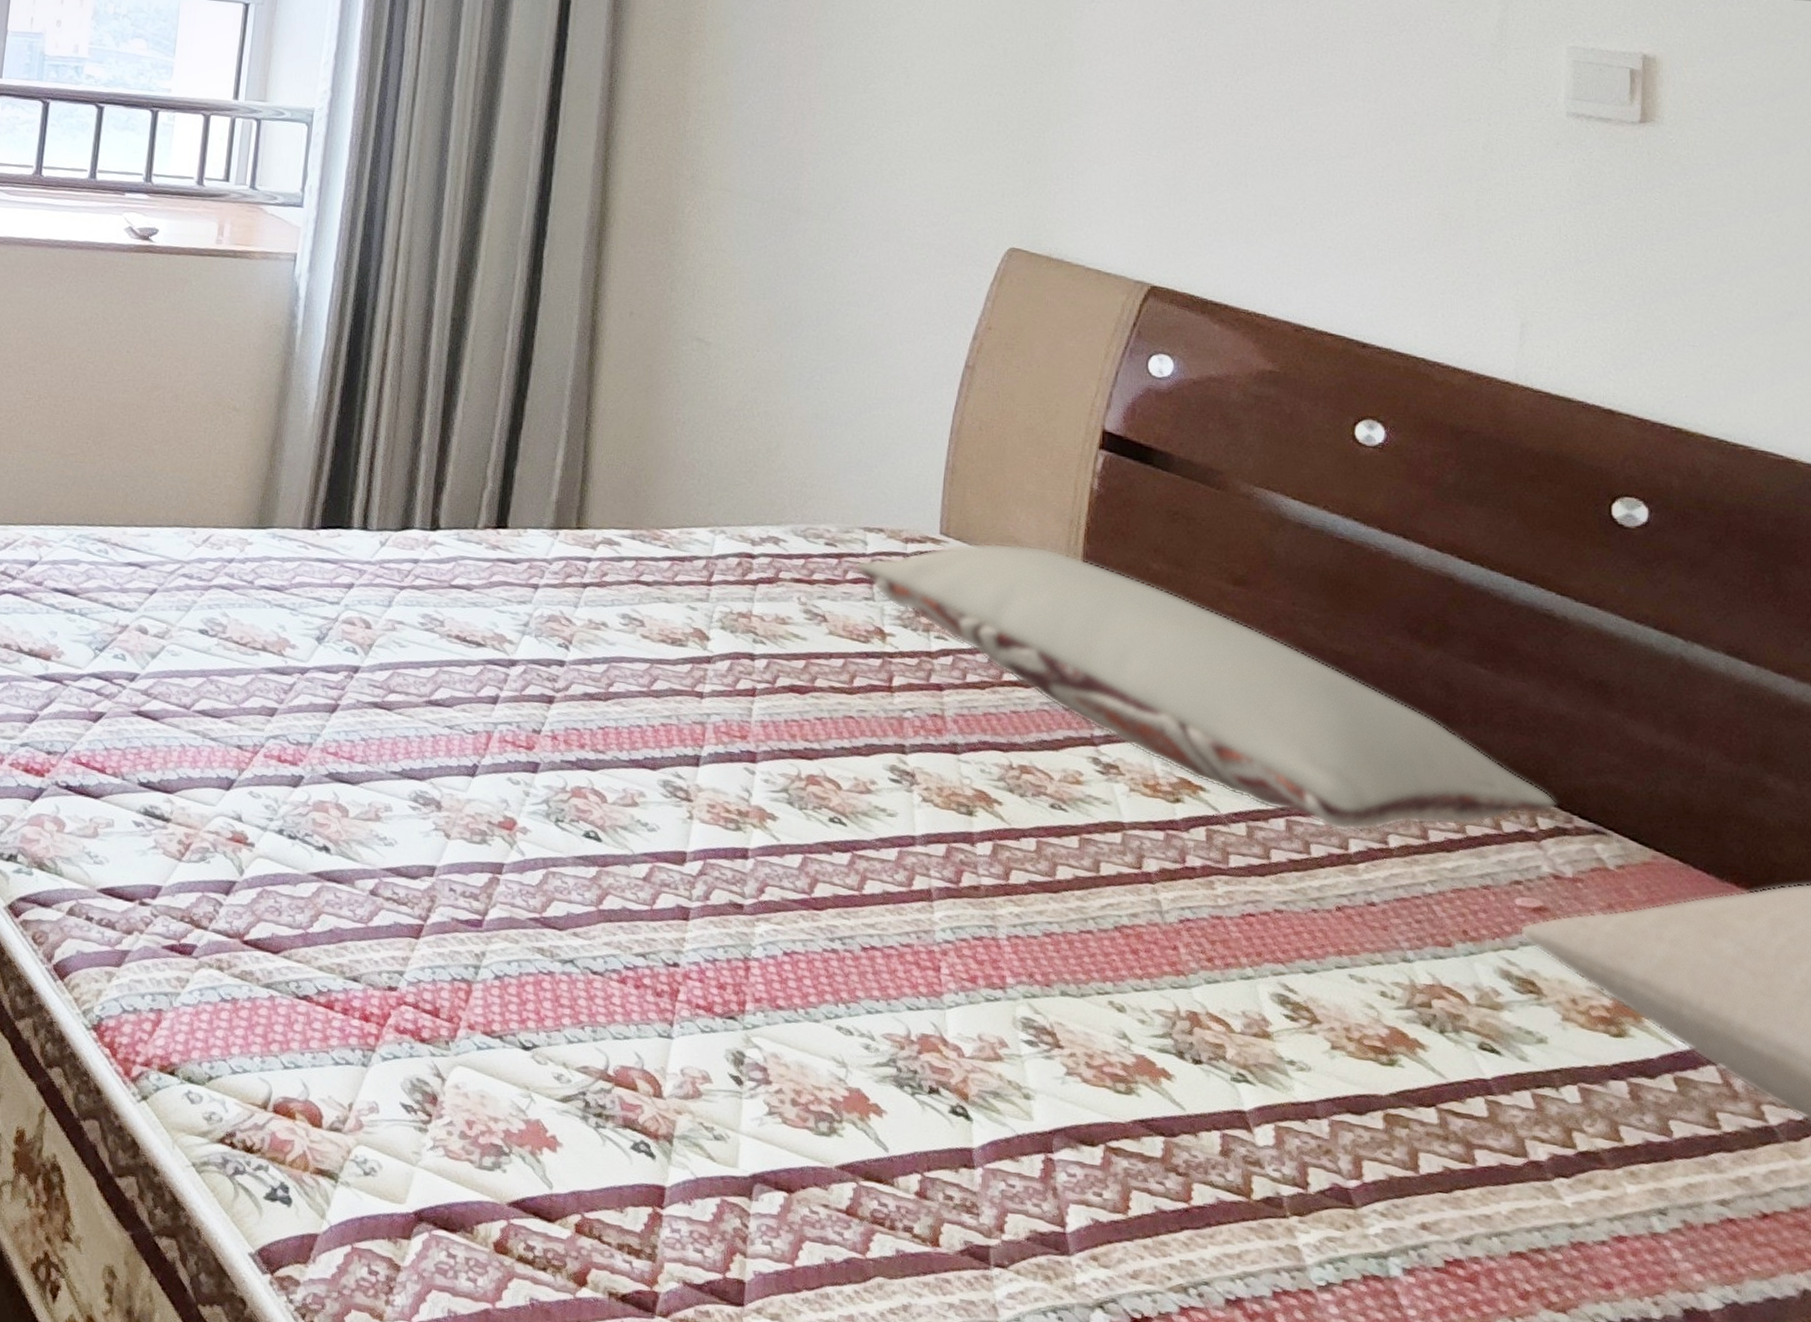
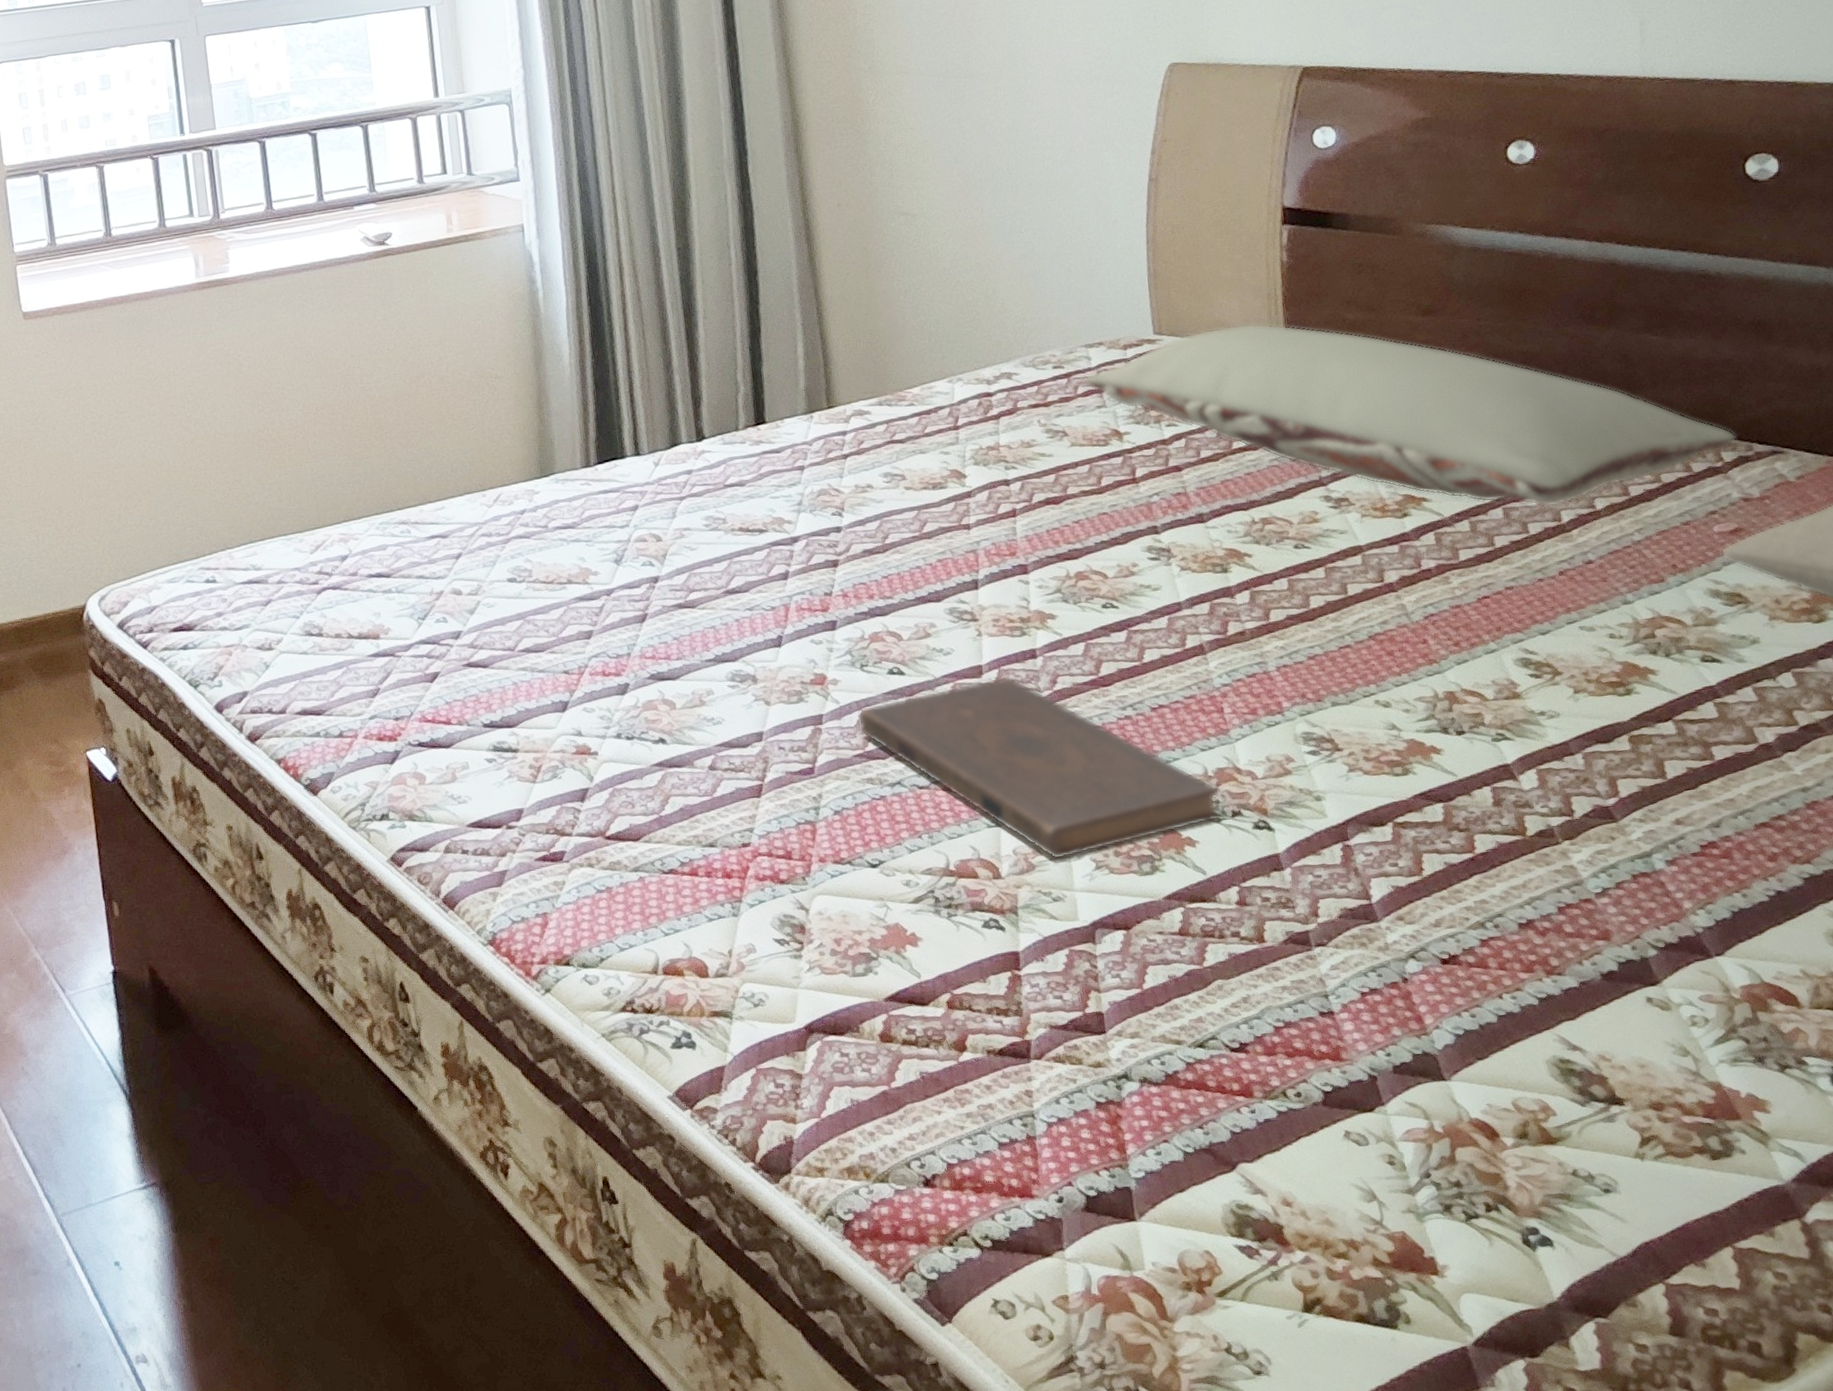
book: none [540,866,920,1094] -> present [858,675,1222,860]

